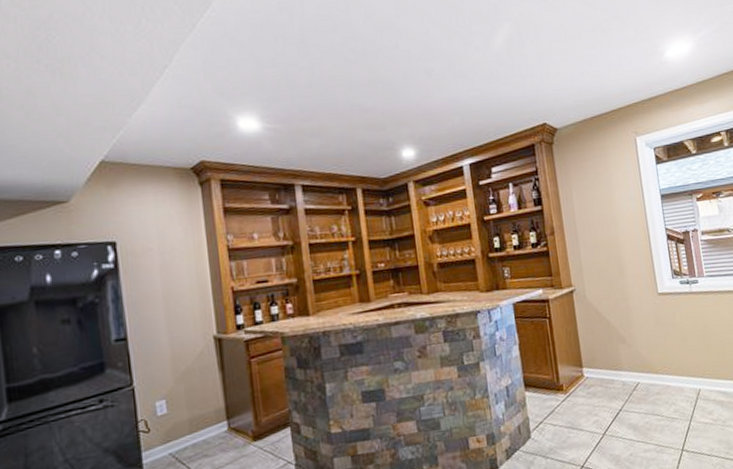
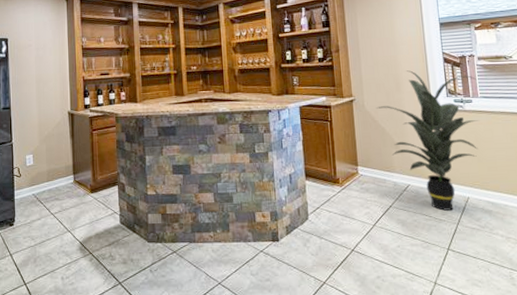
indoor plant: none [599,251,706,408] -> present [377,70,479,211]

